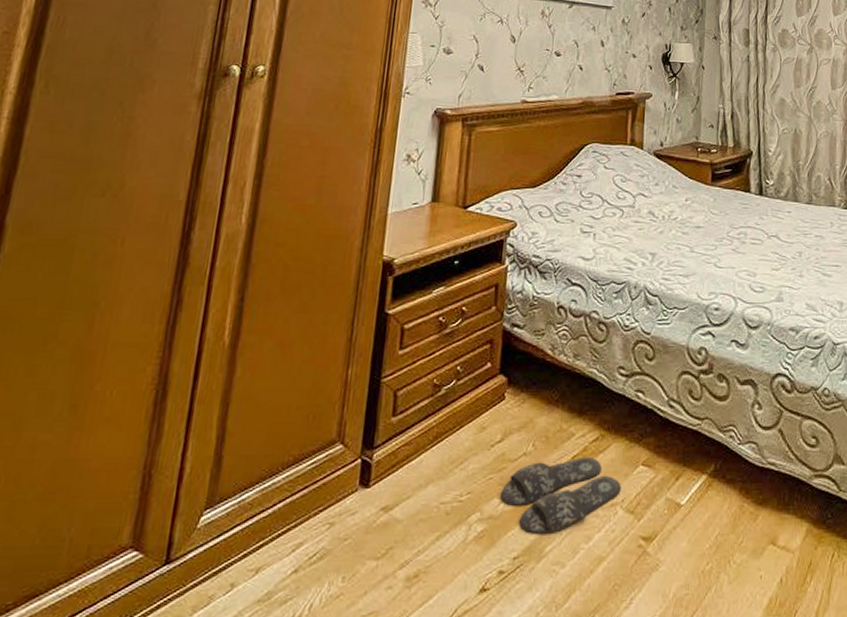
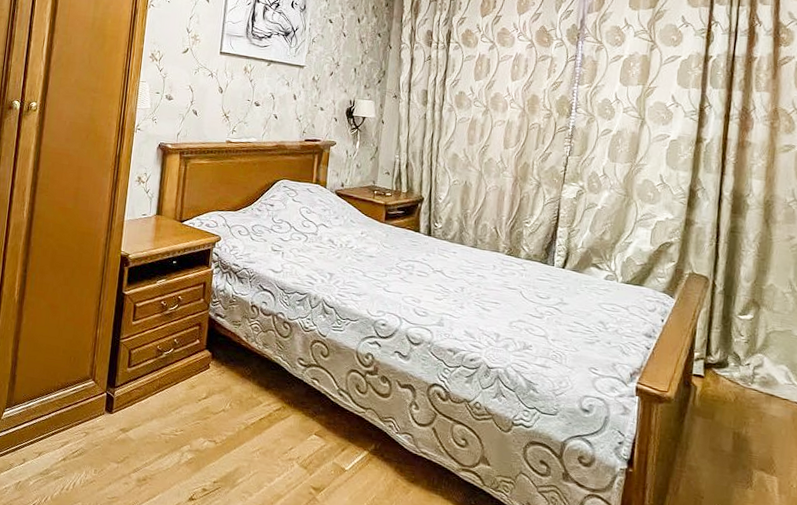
slippers: present [501,456,621,534] -> none [205,418,298,471]

